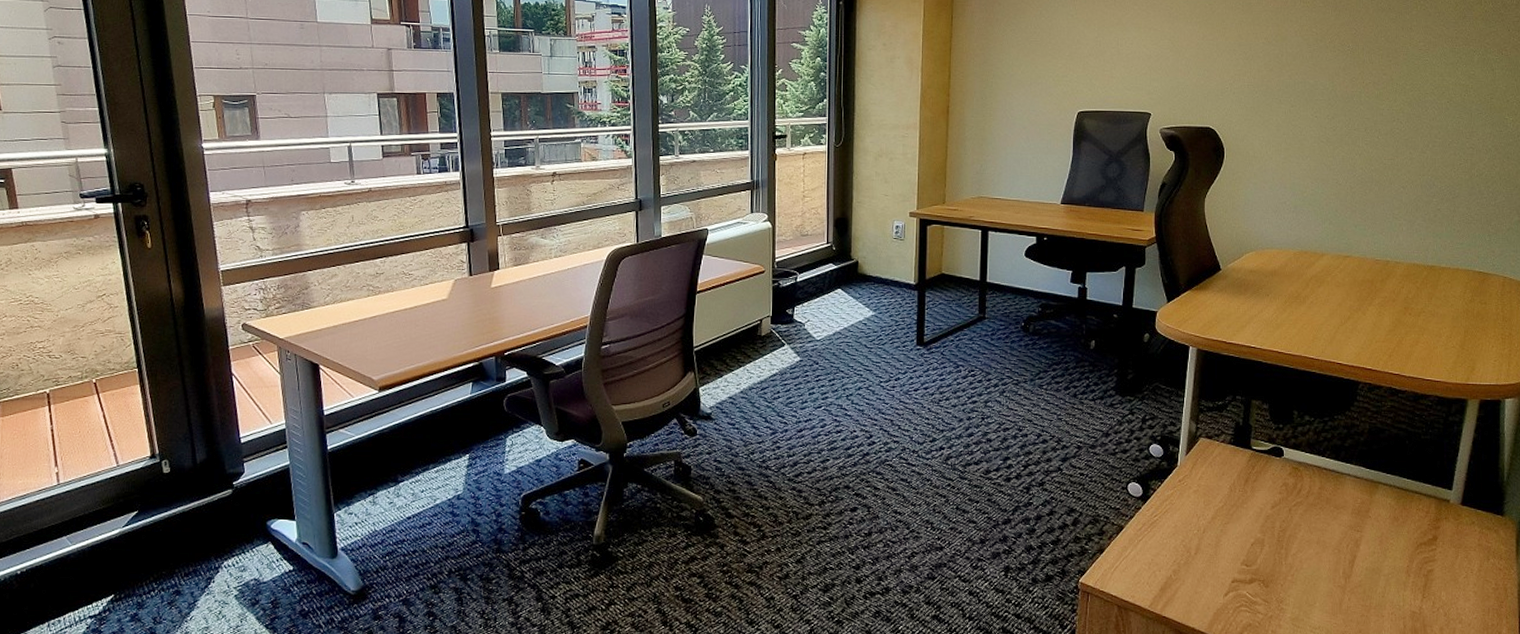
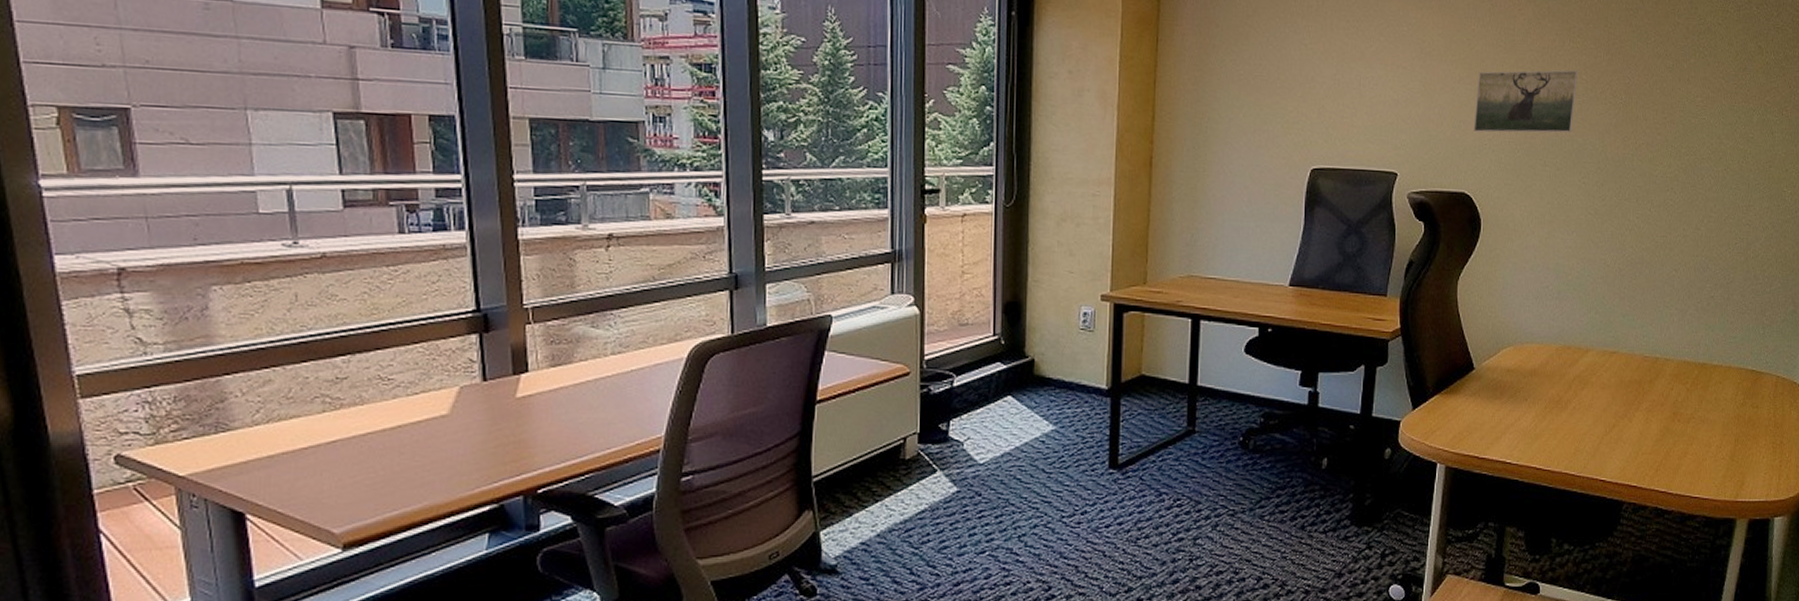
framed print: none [1216,25,1308,78] -> present [1473,70,1578,133]

